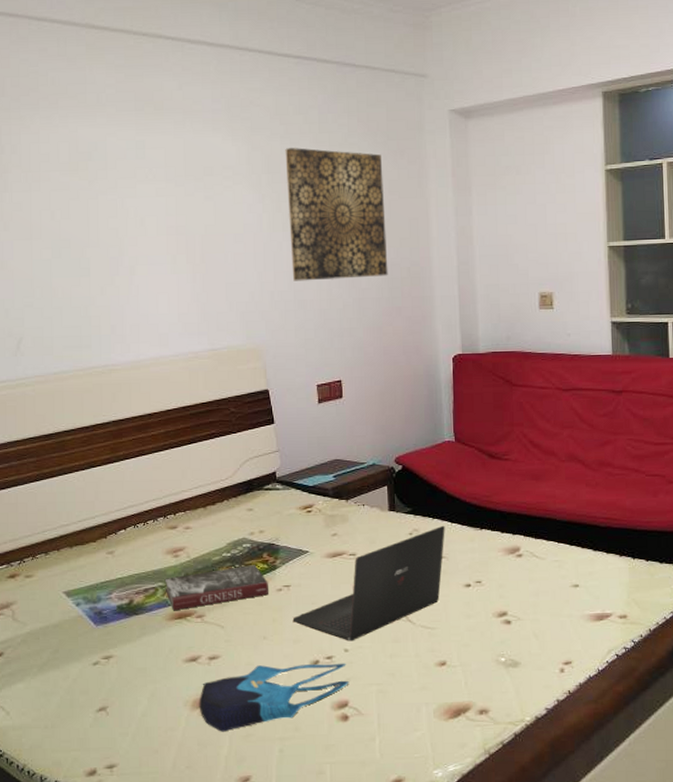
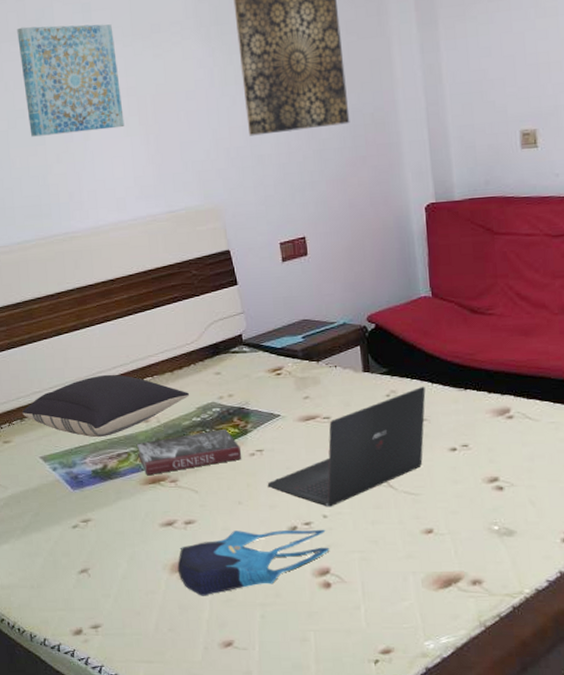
pillow: none [47,508,222,573] -> present [22,374,190,438]
wall art: none [68,158,172,268] -> present [17,24,125,137]

